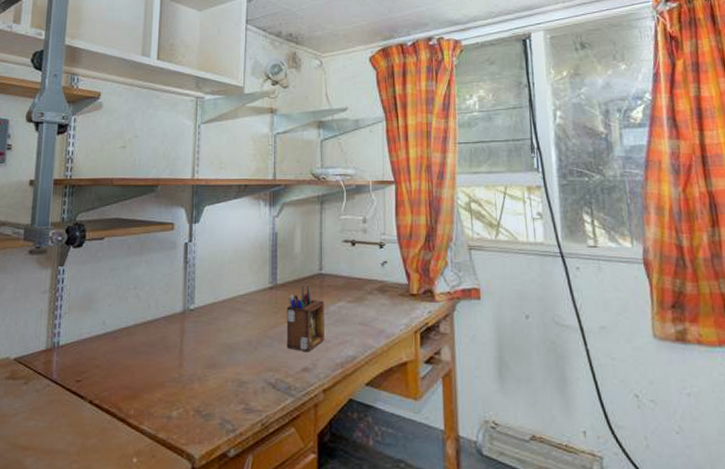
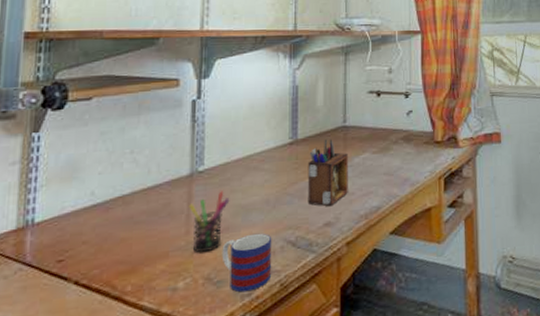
pen holder: none [181,329,217,386] -> present [189,191,230,253]
mug: none [209,372,254,428] -> present [221,233,272,293]

